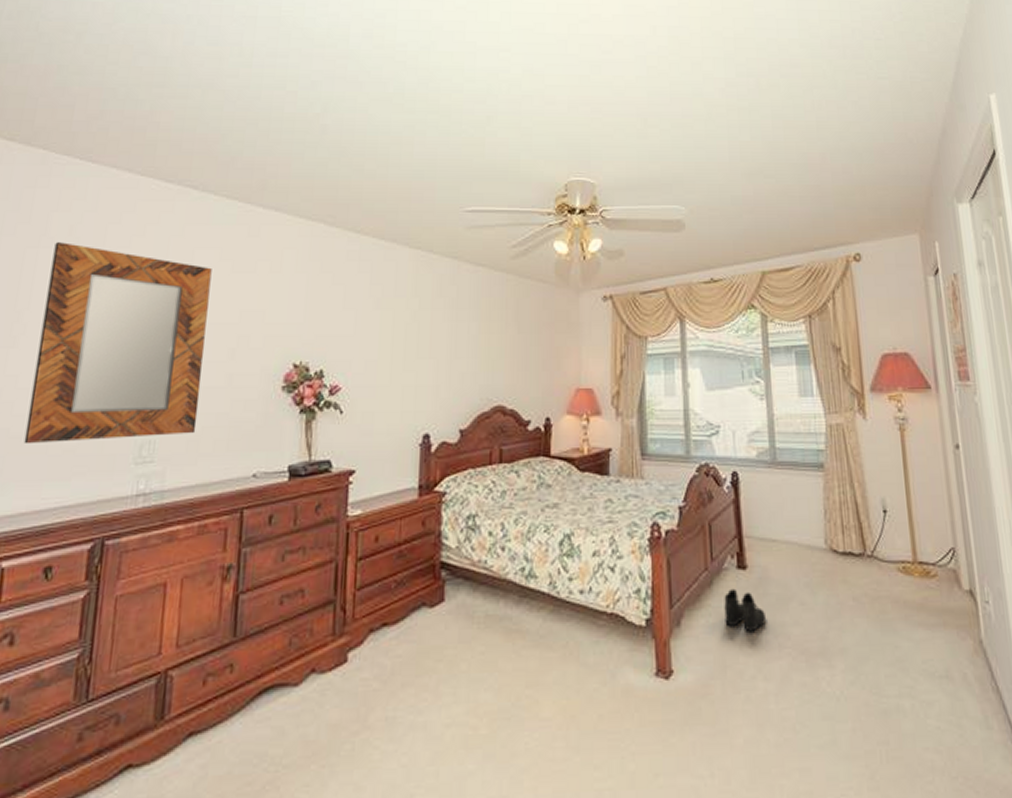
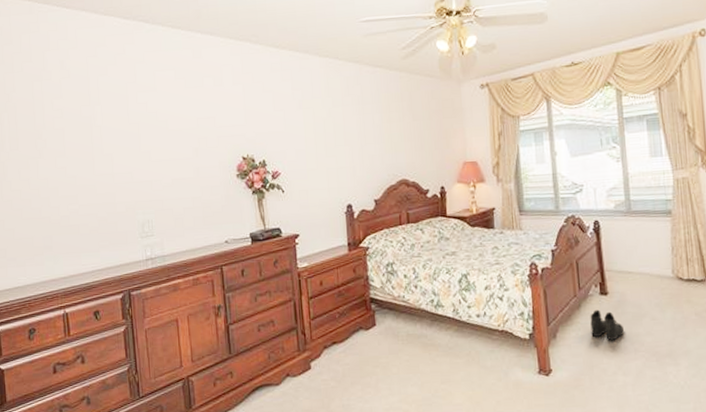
home mirror: present [23,242,212,445] -> none [53,74,180,228]

